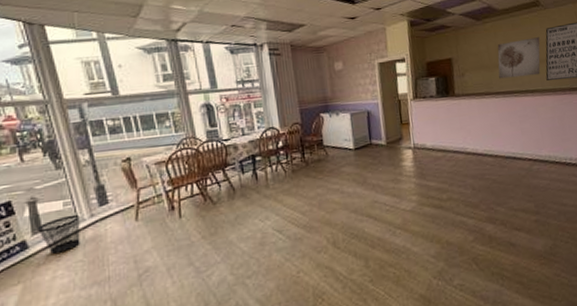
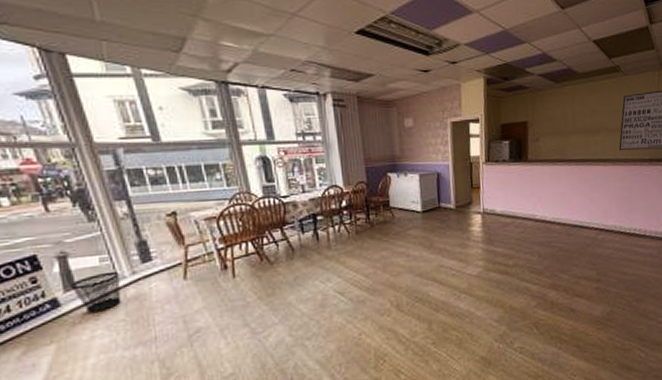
wall art: present [497,37,541,79] -> none [573,105,617,146]

